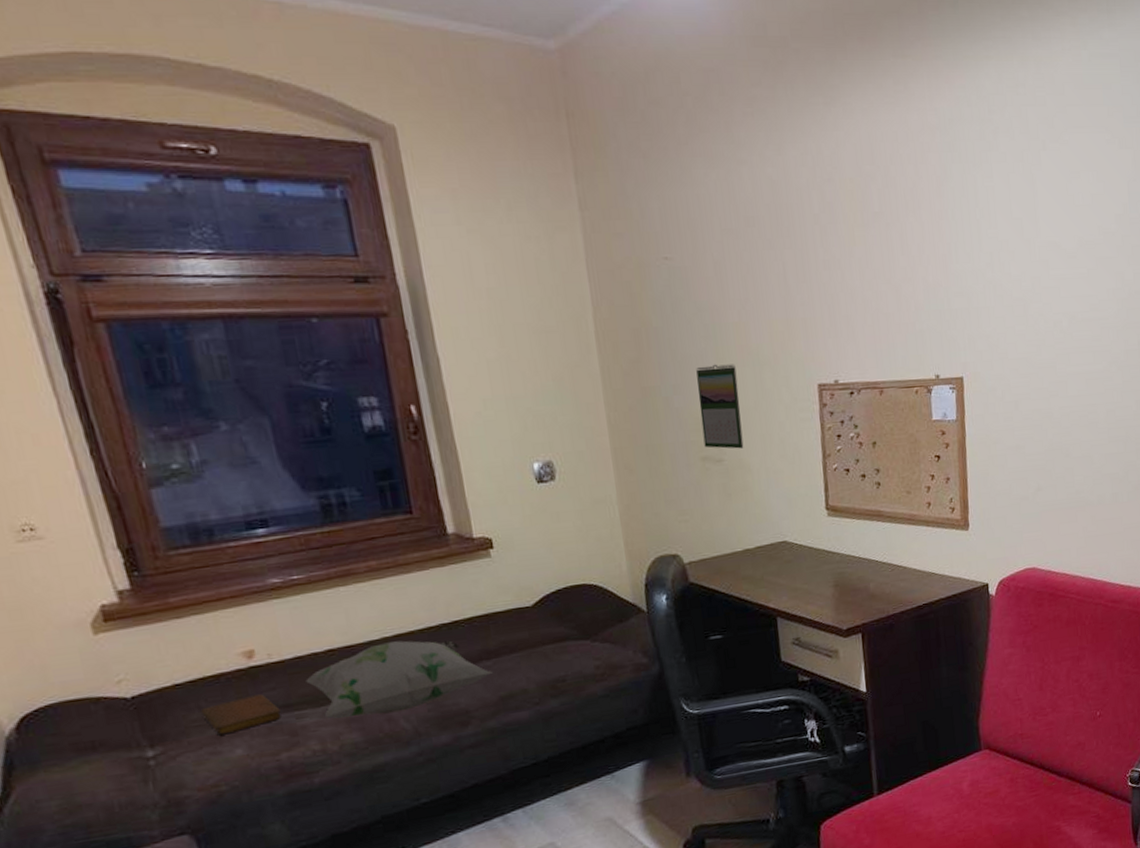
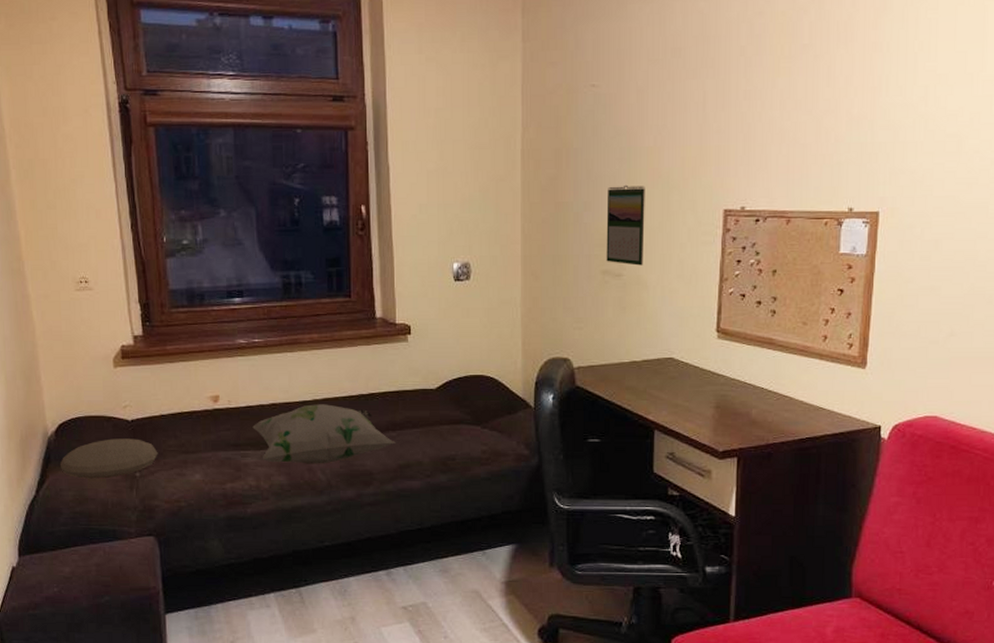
cushion: none [29,719,178,782] -> present [59,438,158,479]
notebook: present [201,694,282,736] -> none [176,433,231,461]

